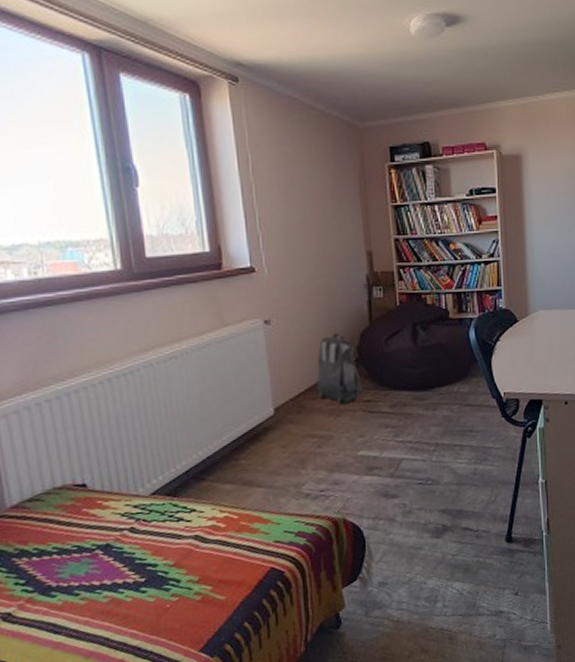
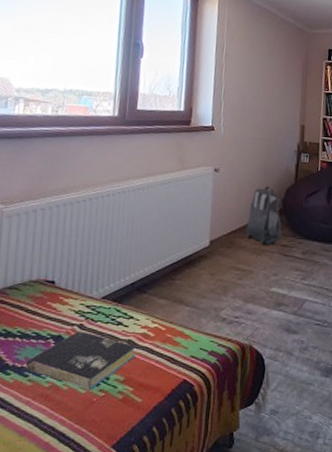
book: none [73,534,208,597] -> present [25,330,137,390]

